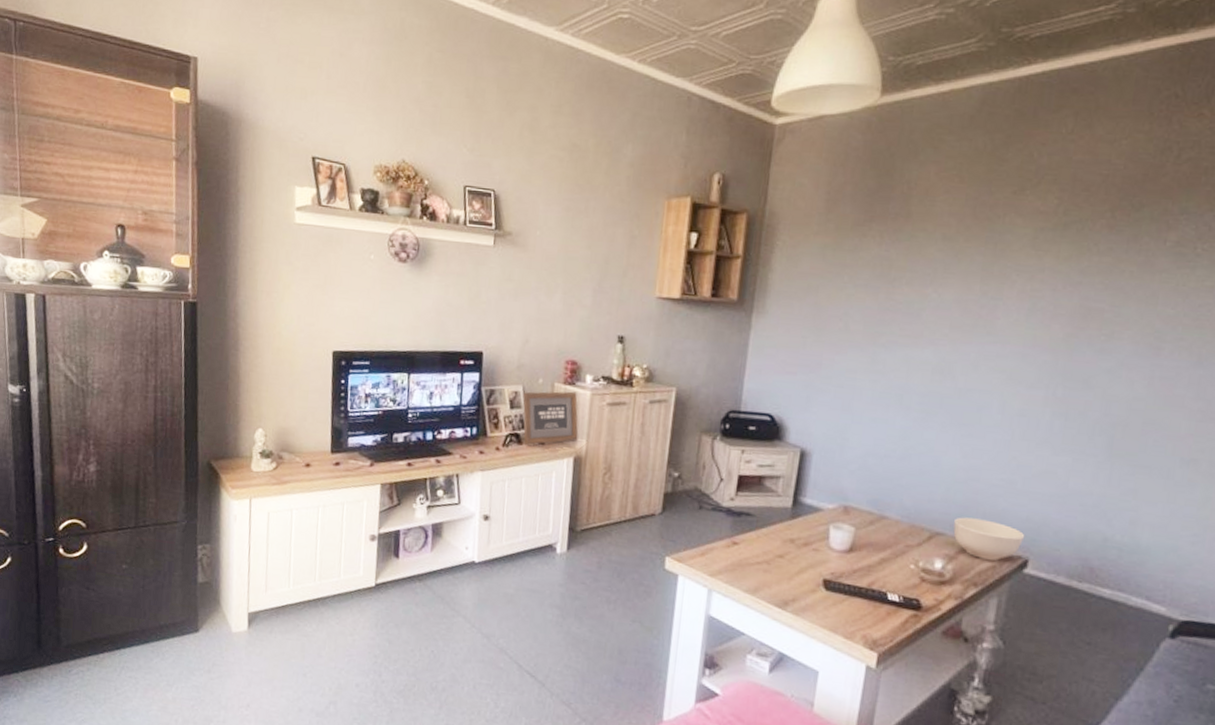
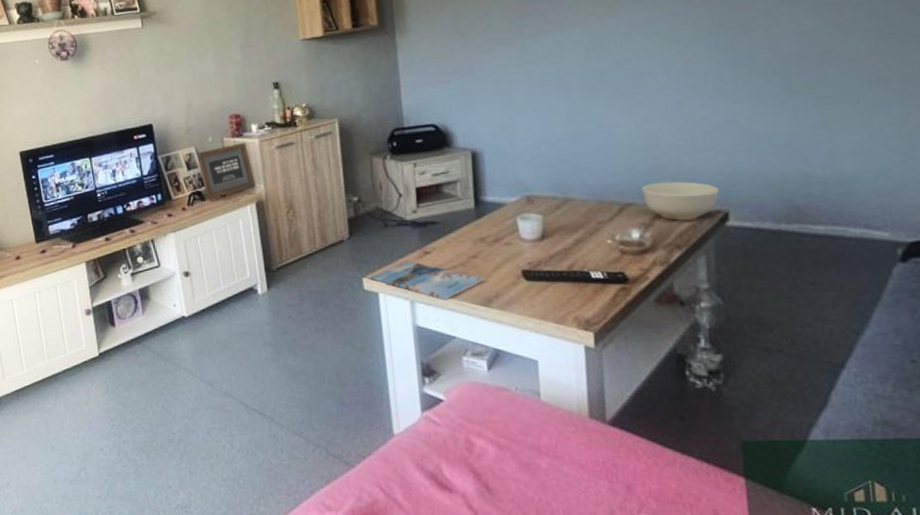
magazine: none [674,548,786,595] -> present [370,261,485,301]

